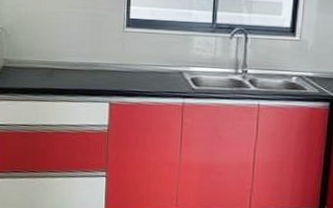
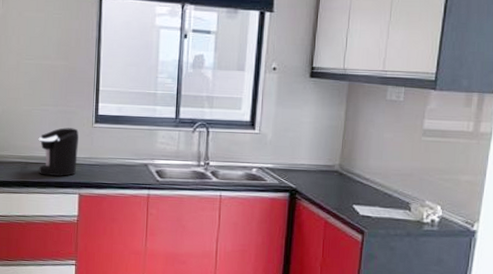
coffee maker: none [65,32,109,84] -> present [38,127,79,176]

